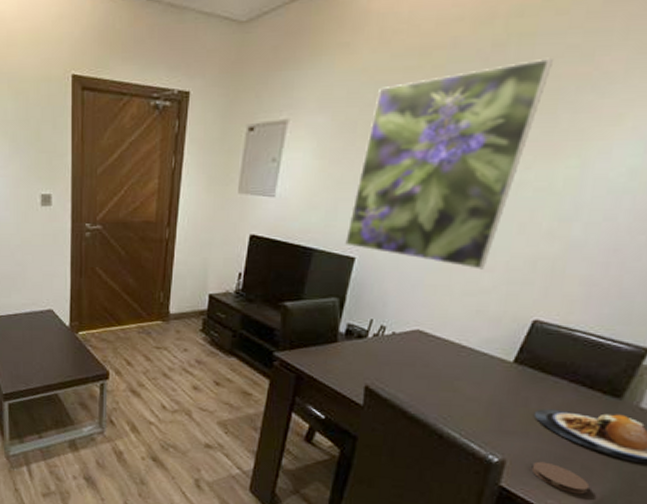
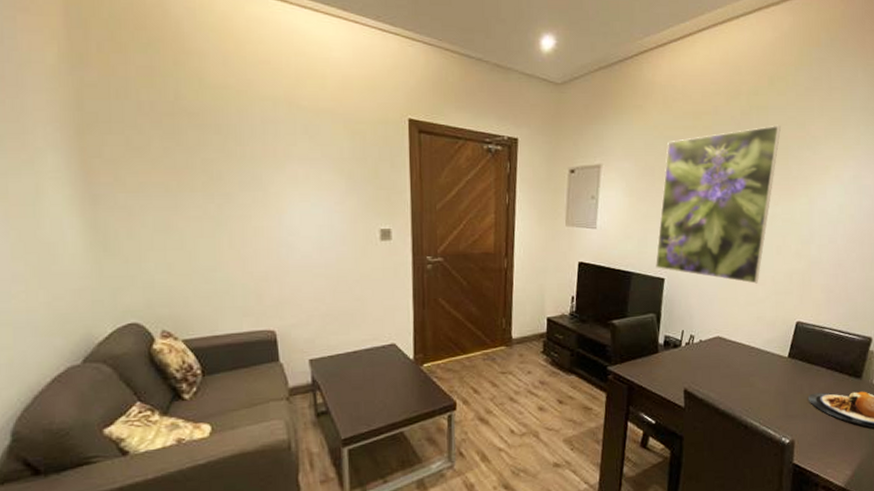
coaster: present [531,461,590,495] -> none [813,437,853,461]

